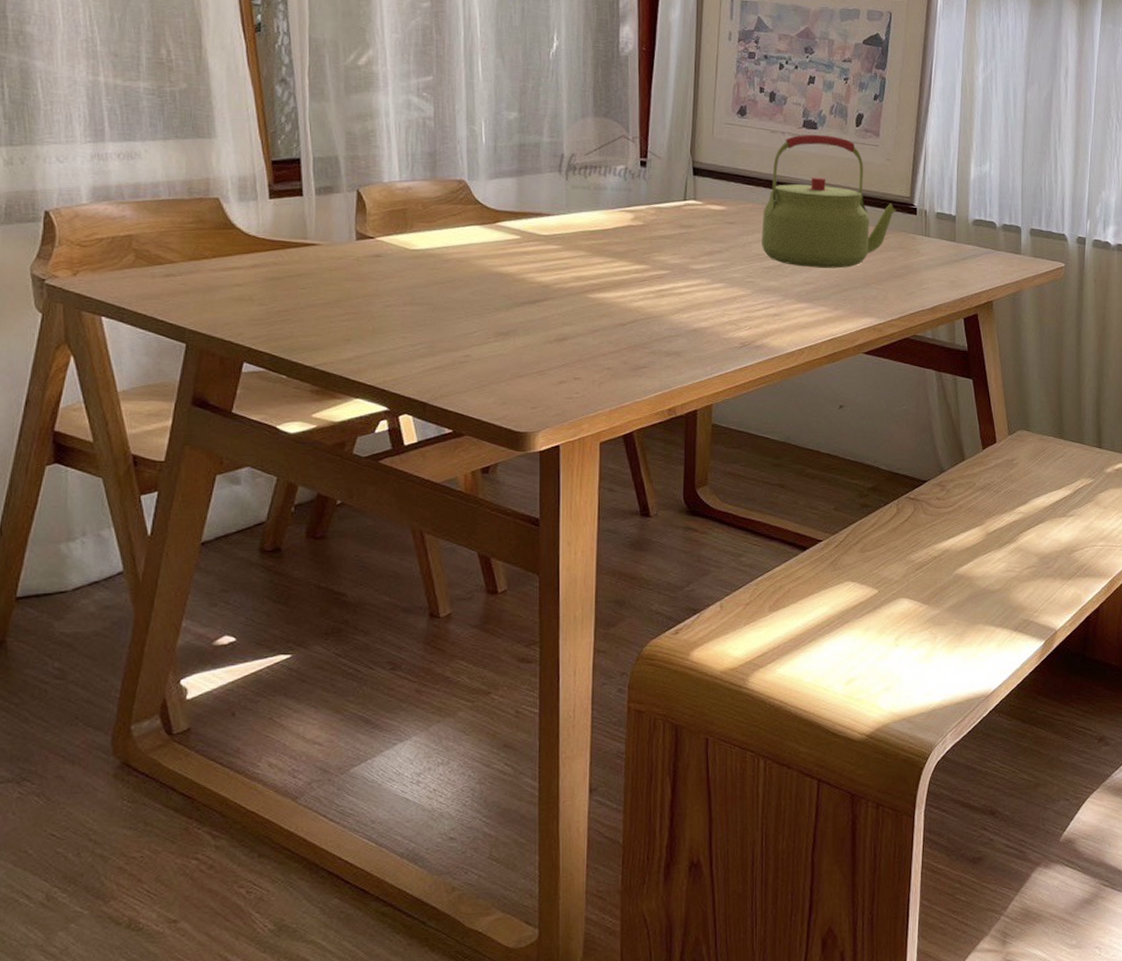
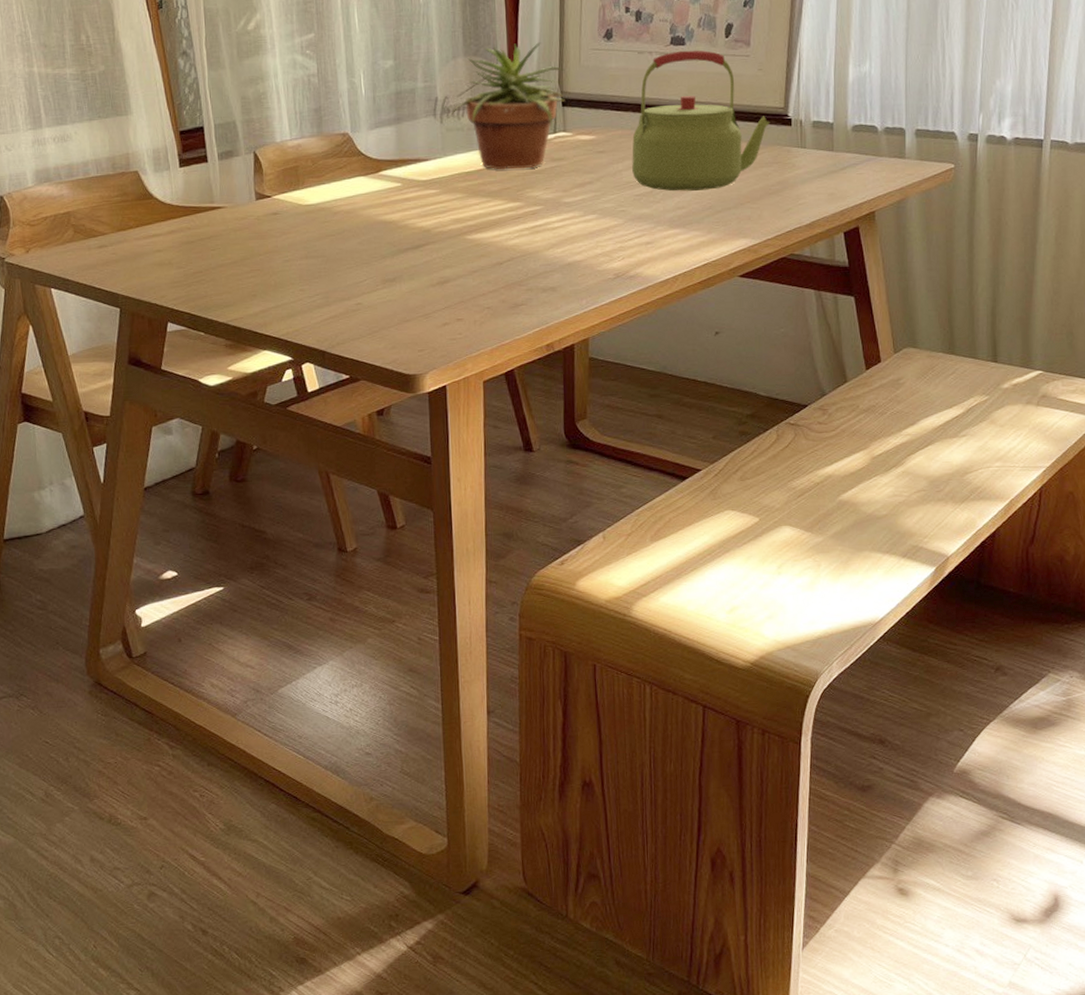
potted plant: none [577,110,696,233] -> present [450,42,565,170]

